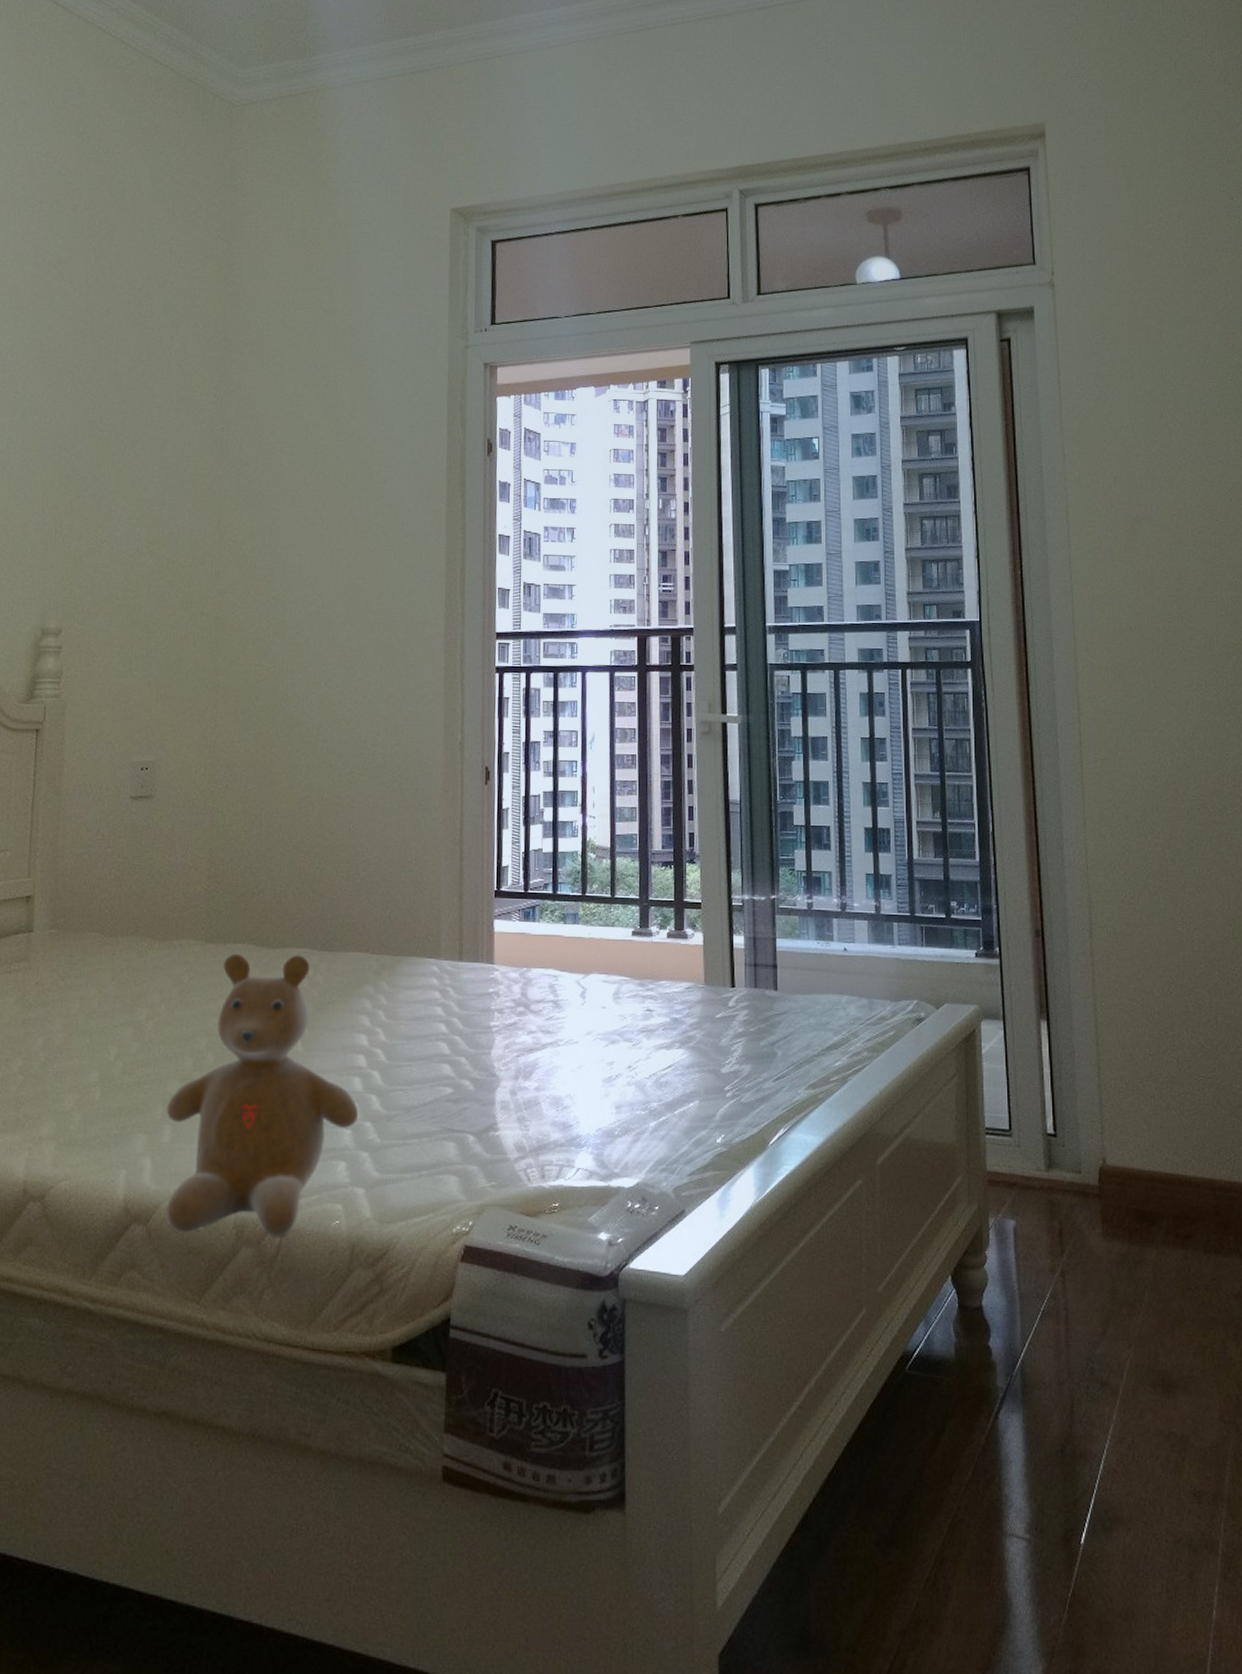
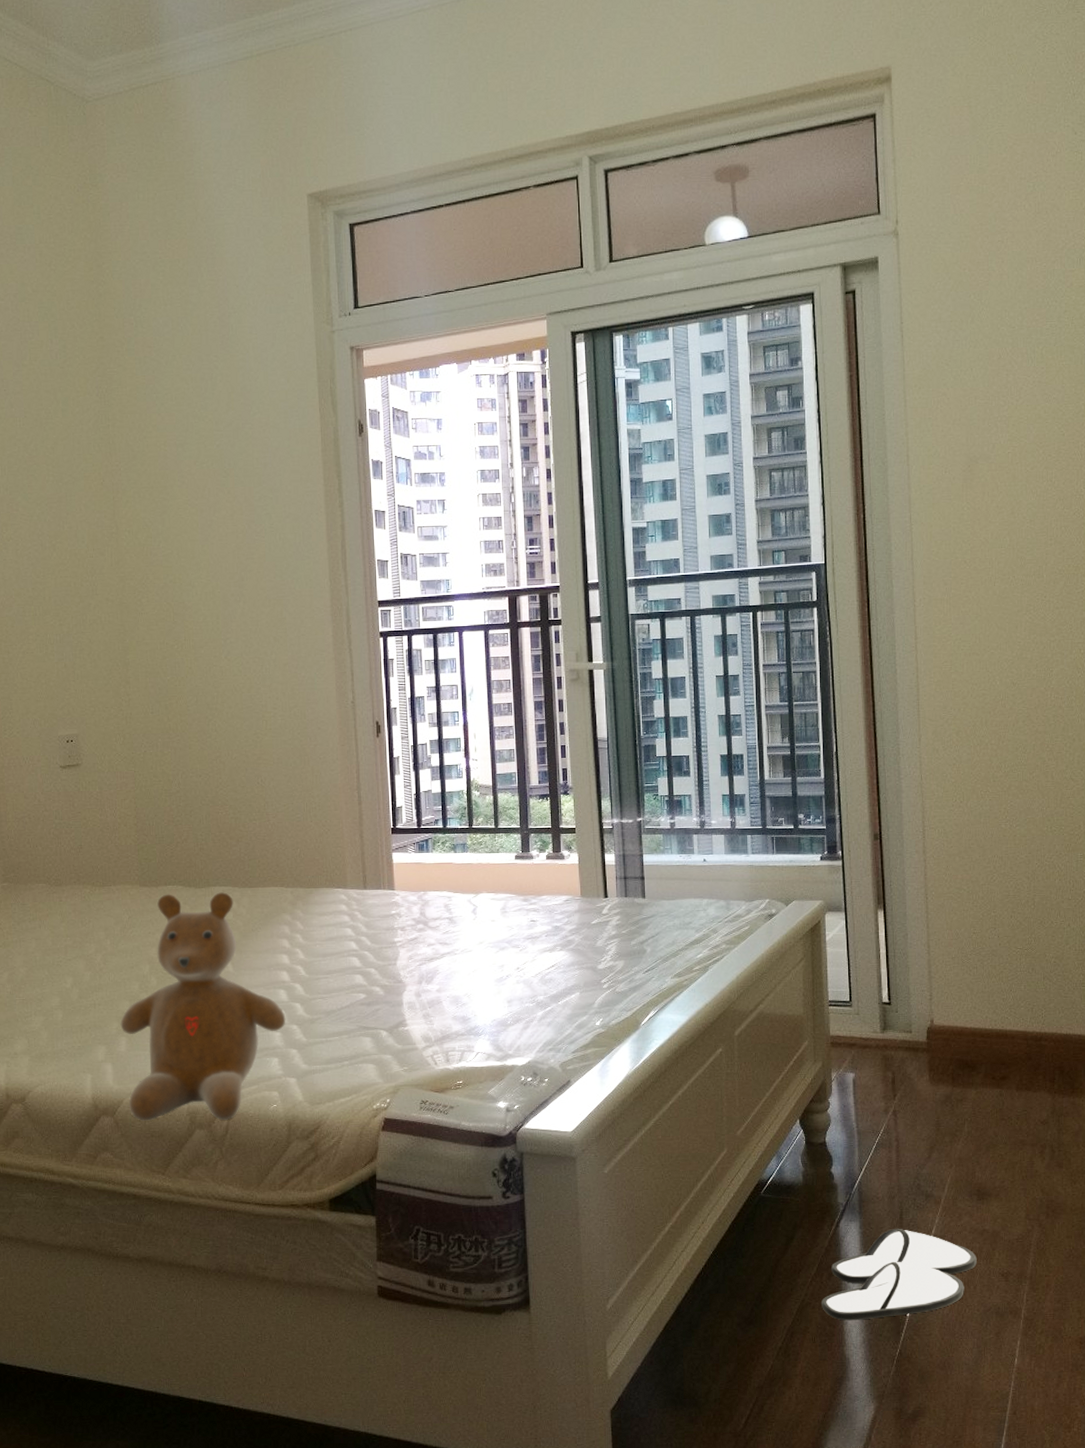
slippers: none [978,1424,1163,1546] -> present [822,1228,977,1321]

